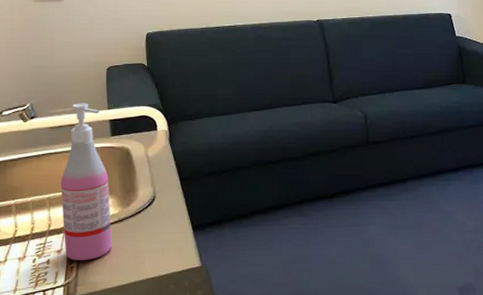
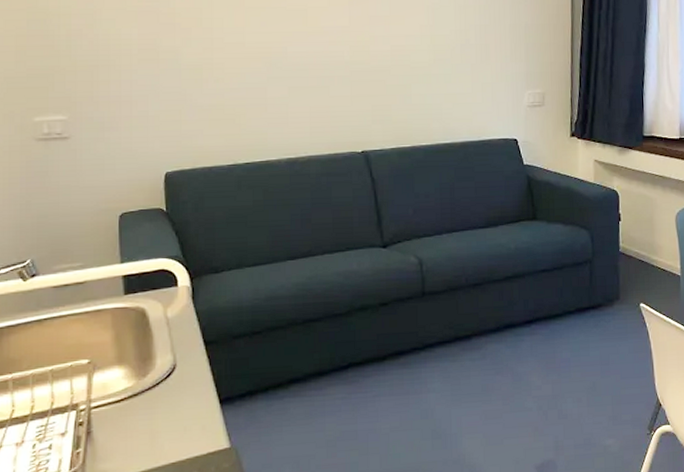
soap dispenser: present [60,103,113,261] -> none [65,256,126,445]

